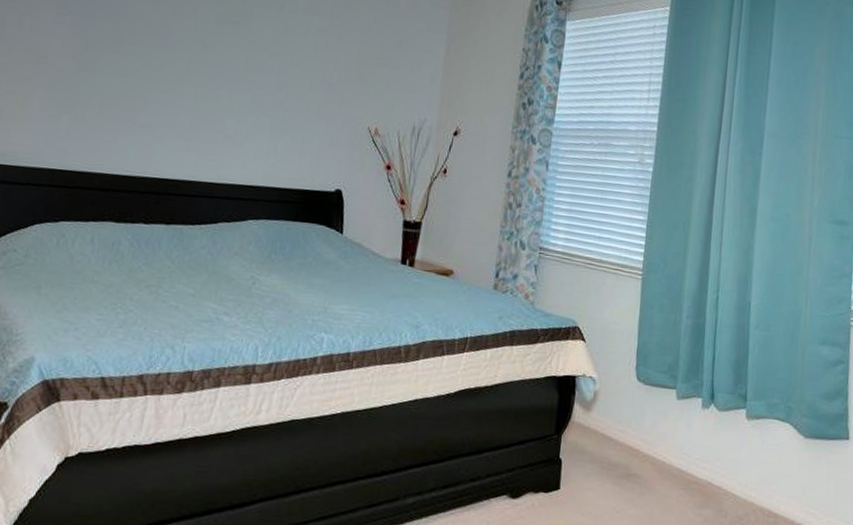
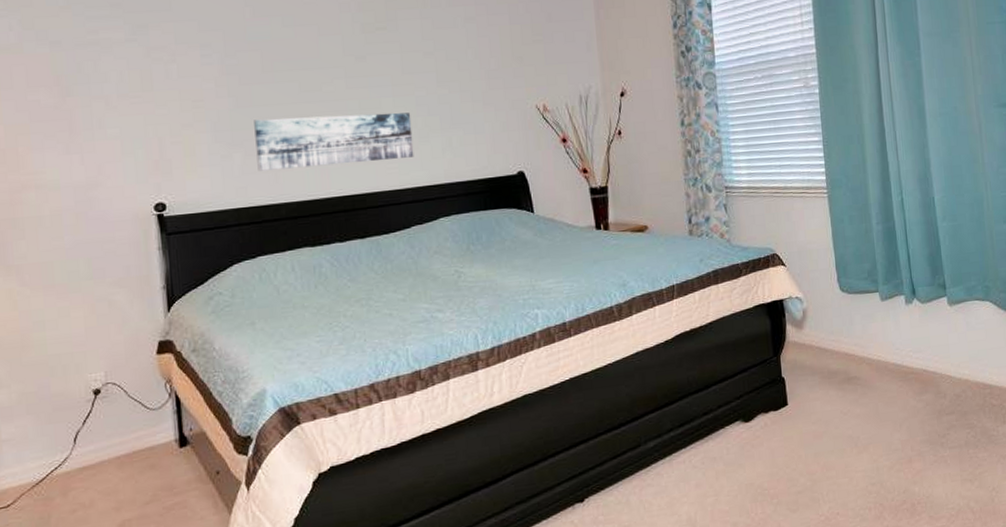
wall art: none [82,86,244,154] -> present [254,112,414,171]

